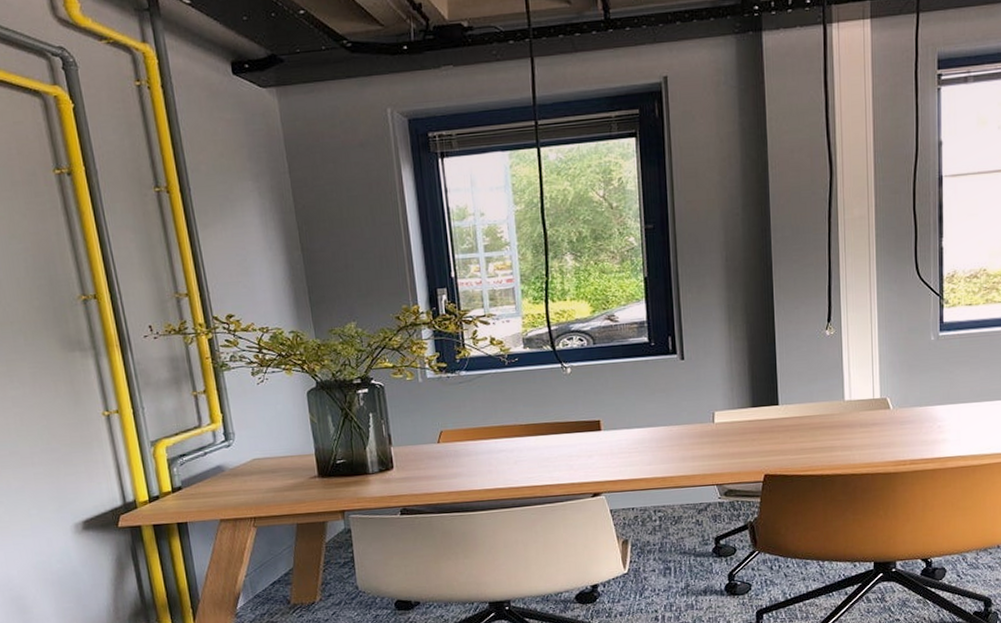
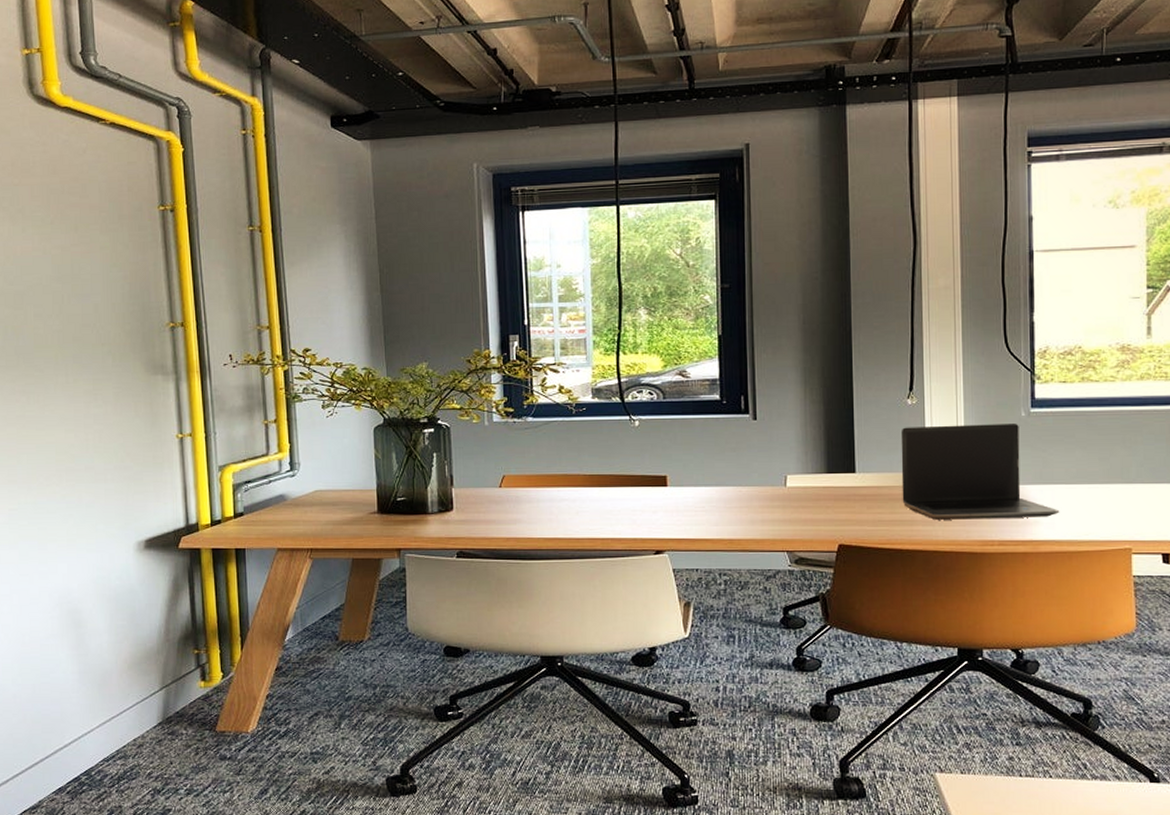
laptop computer: none [820,348,965,445] -> present [900,424,1060,520]

